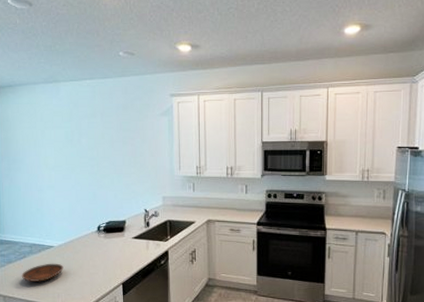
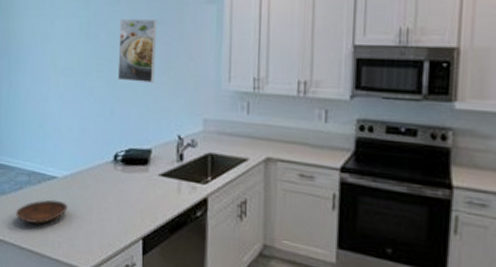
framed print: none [96,128,125,173] -> present [117,19,158,83]

